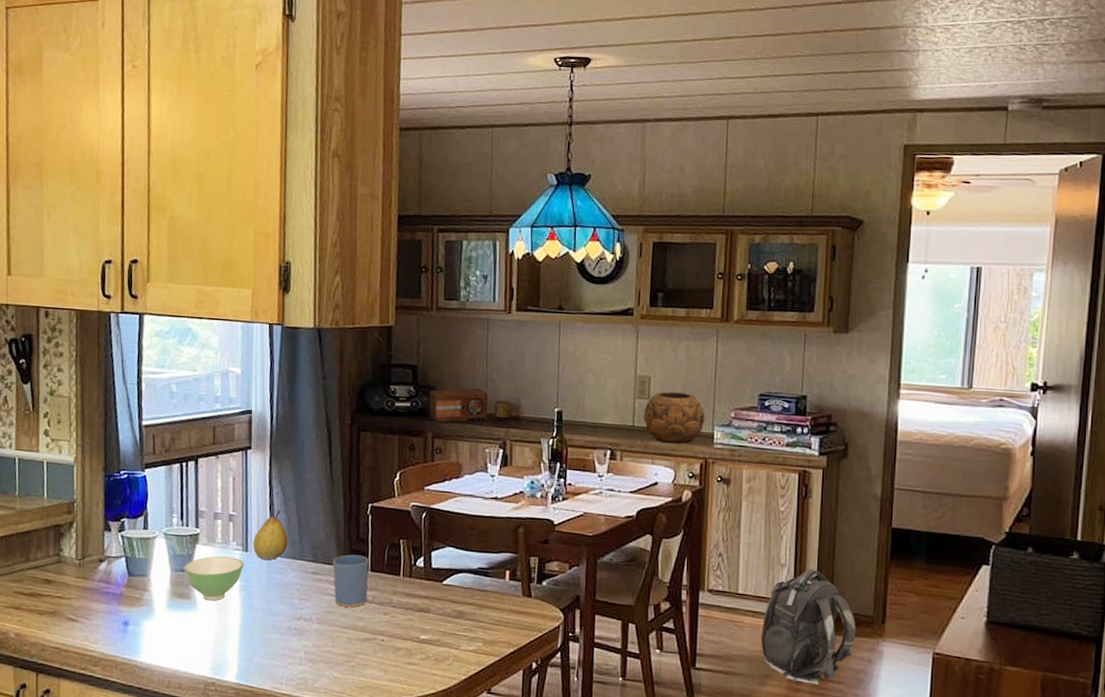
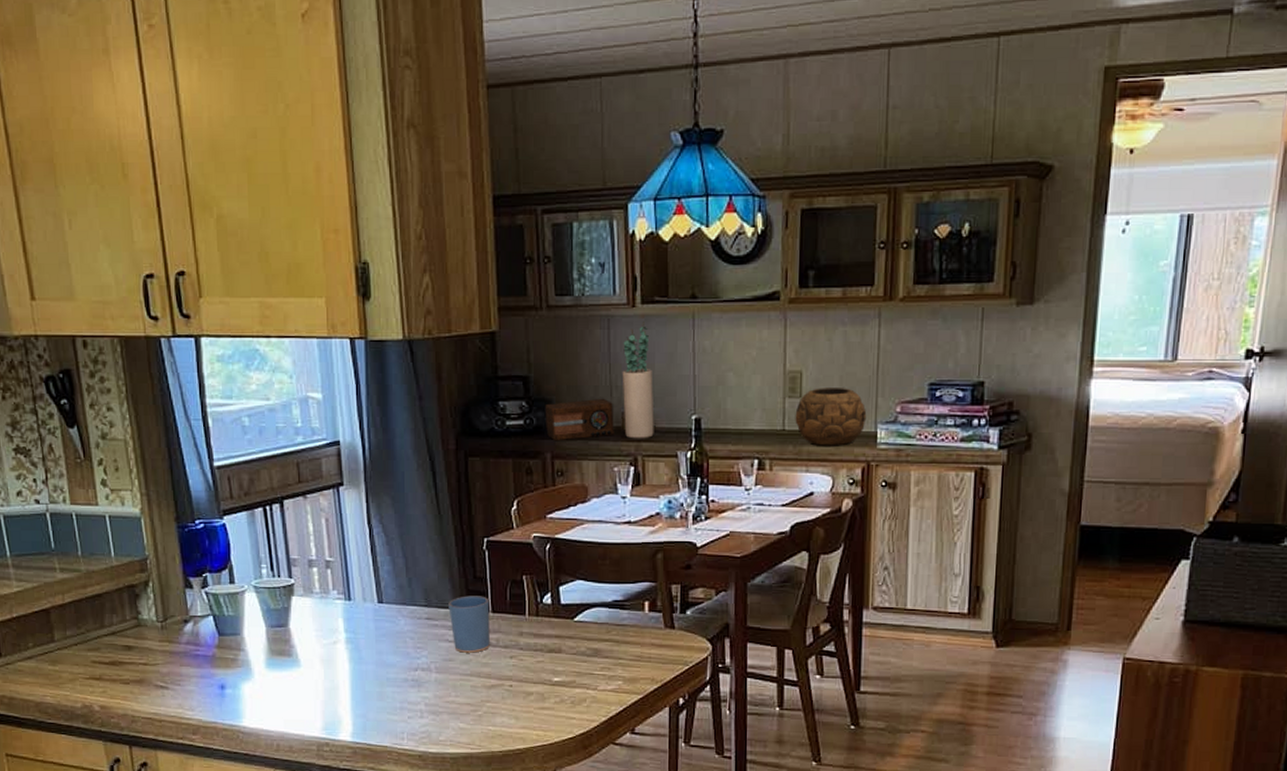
bowl: present [183,556,245,601] -> none [280,607,349,656]
fruit: present [253,510,288,560] -> none [356,552,395,608]
vase: none [496,326,523,426] -> present [622,321,654,439]
backpack: present [759,569,856,686] -> none [931,577,1039,701]

